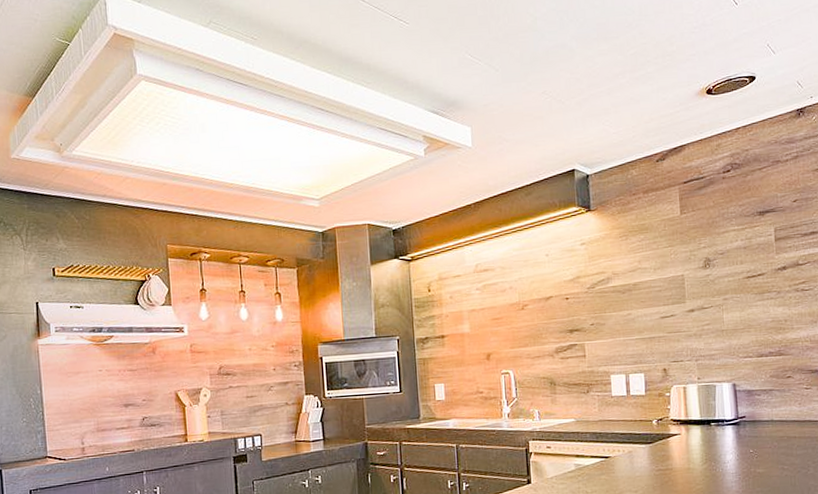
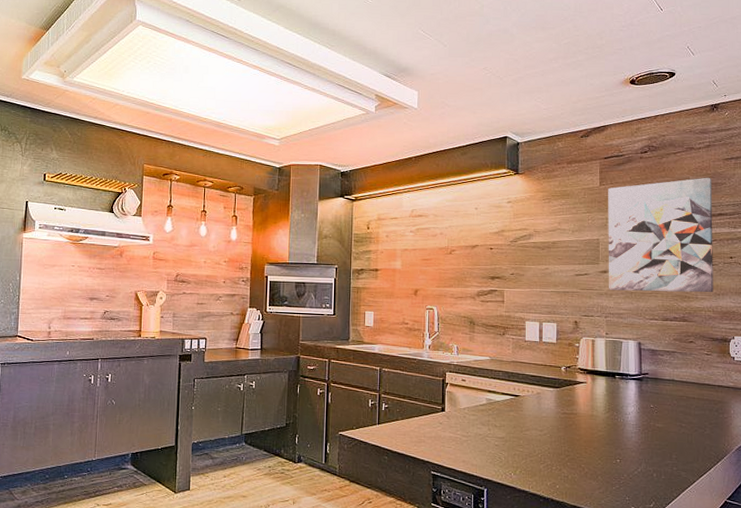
wall art: none [690,192,810,330] -> present [608,177,713,293]

